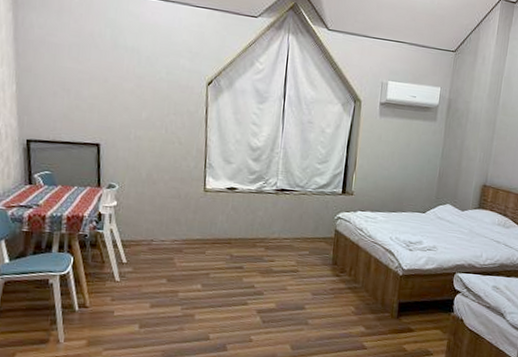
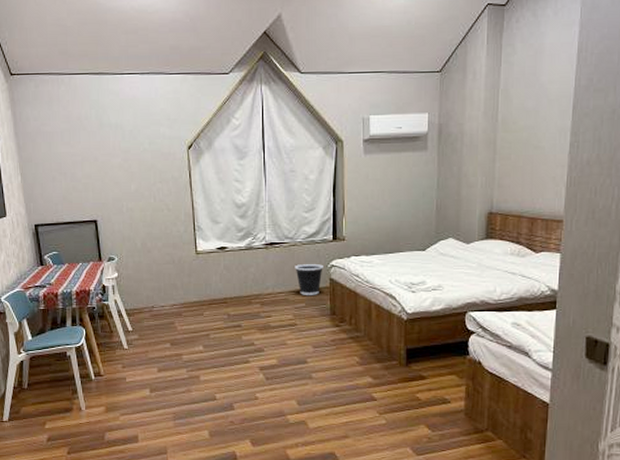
wastebasket: none [302,213,330,245] -> present [295,264,323,295]

